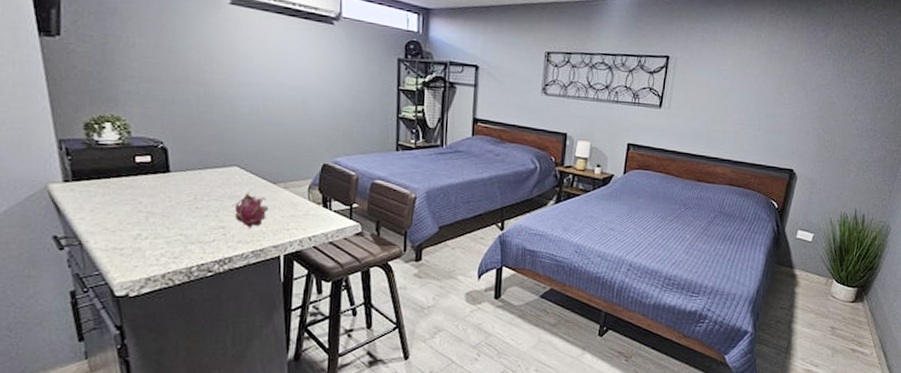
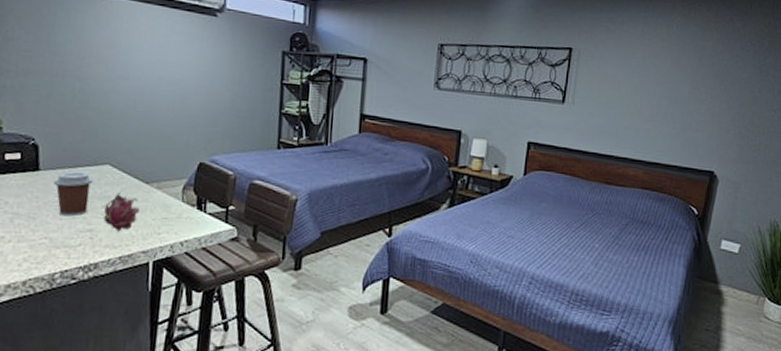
coffee cup: none [185,173,222,215] -> present [54,171,93,217]

